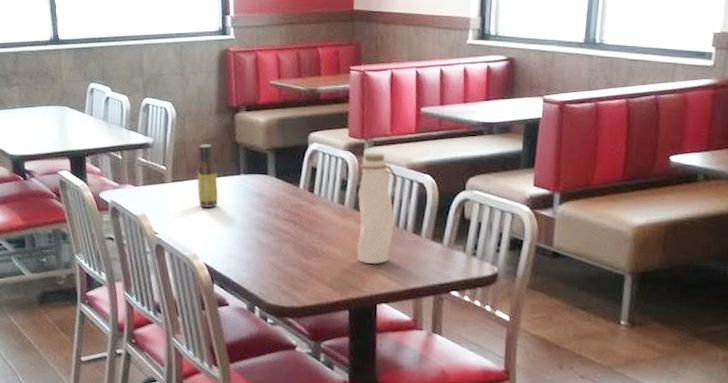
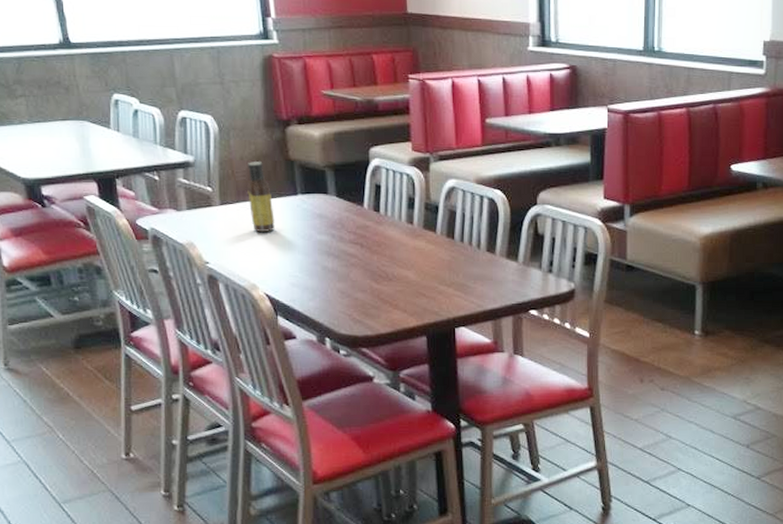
water bottle: present [357,153,397,264] -> none [427,168,467,285]

